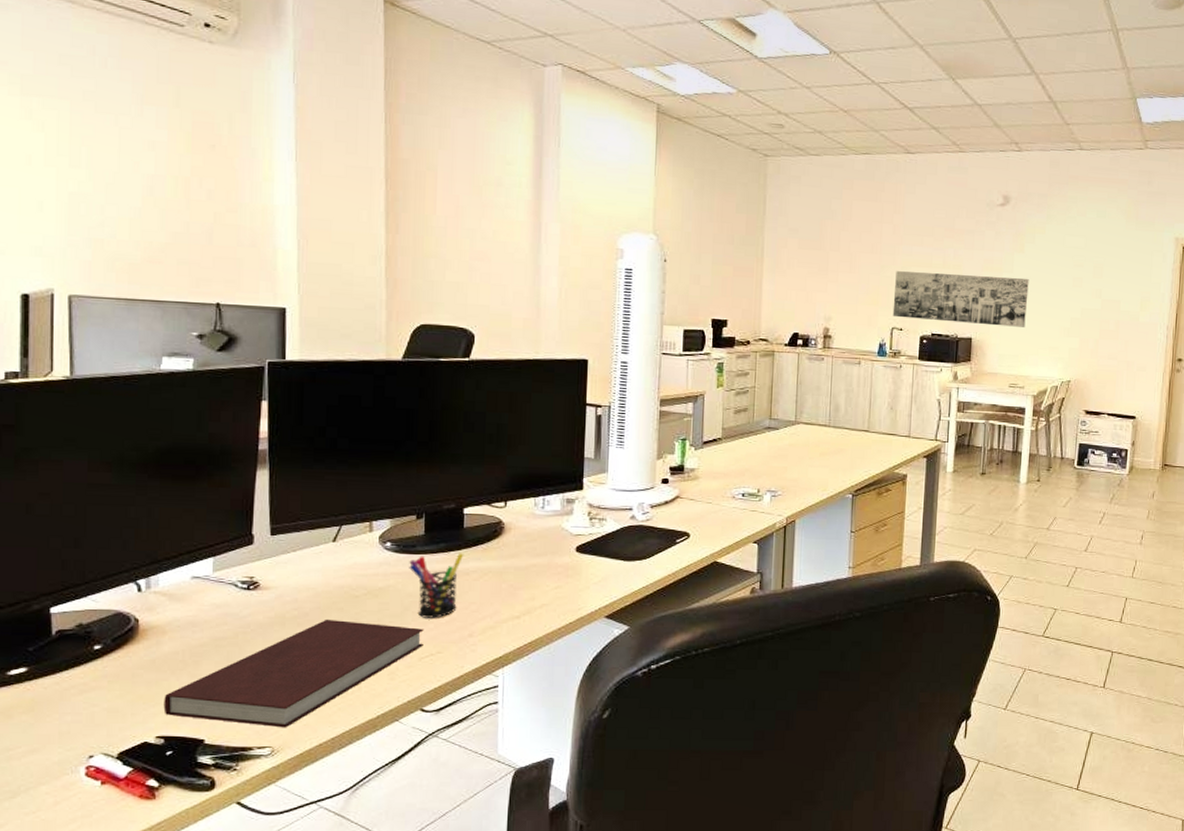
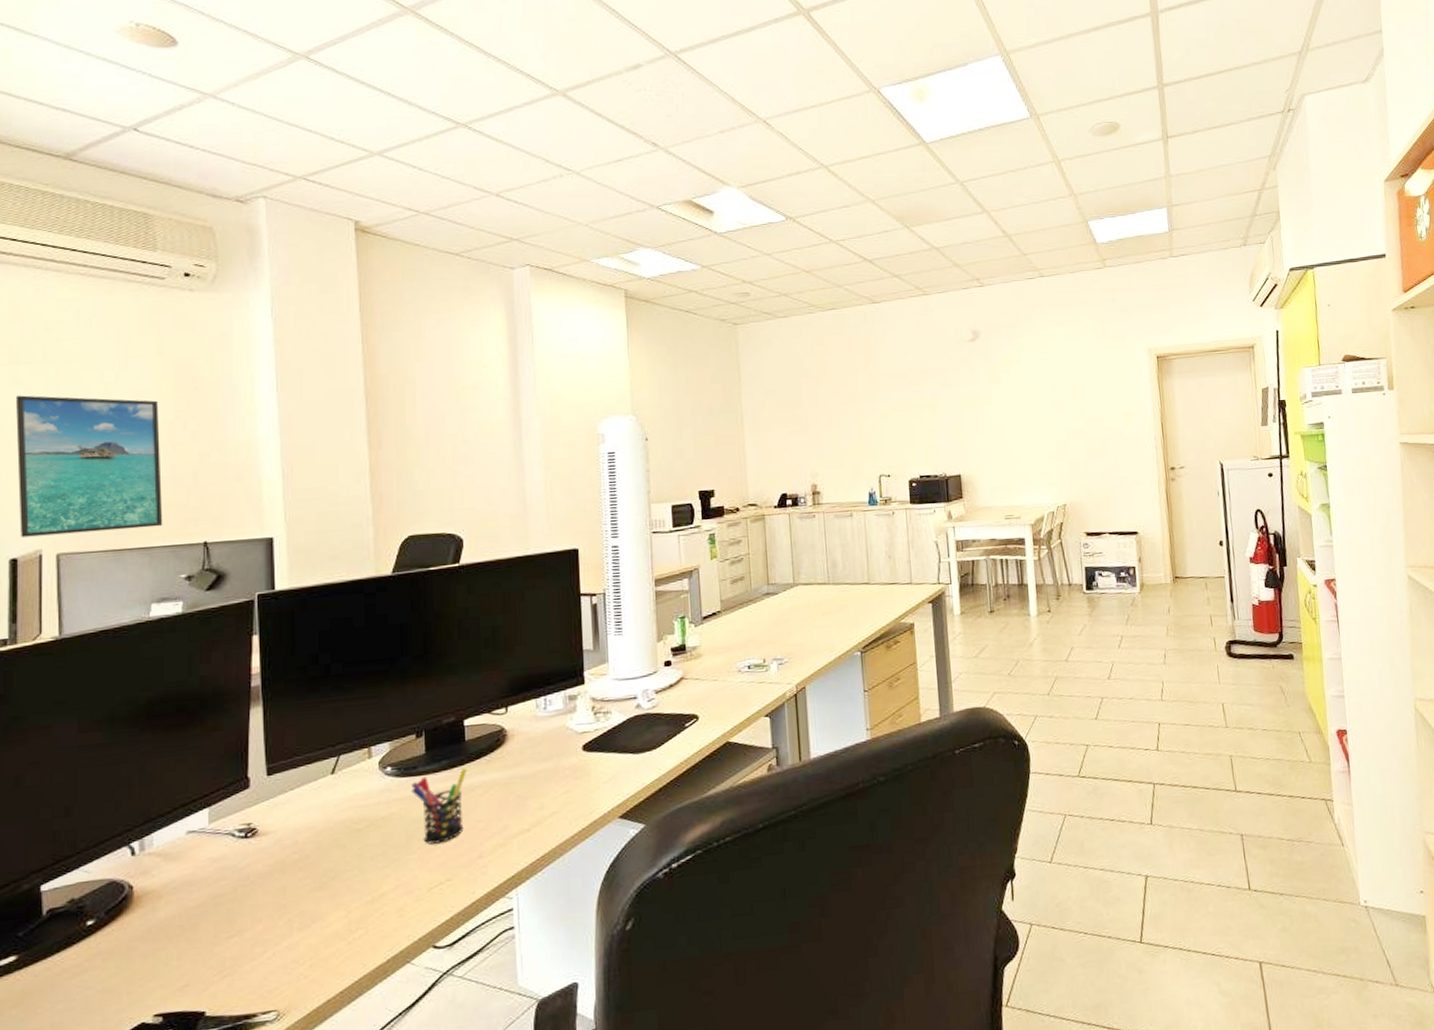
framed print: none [27,129,176,282] -> present [15,395,163,537]
notebook: present [163,619,424,728] -> none [161,856,431,990]
wall art: present [892,271,1029,327] -> none [876,408,1013,465]

